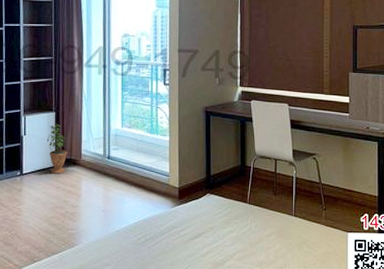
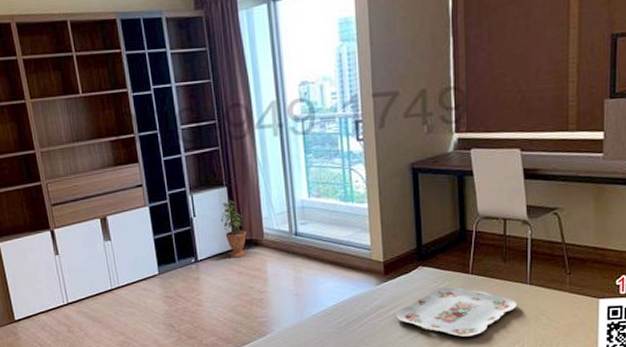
serving tray: none [186,214,285,259] -> present [395,287,518,337]

